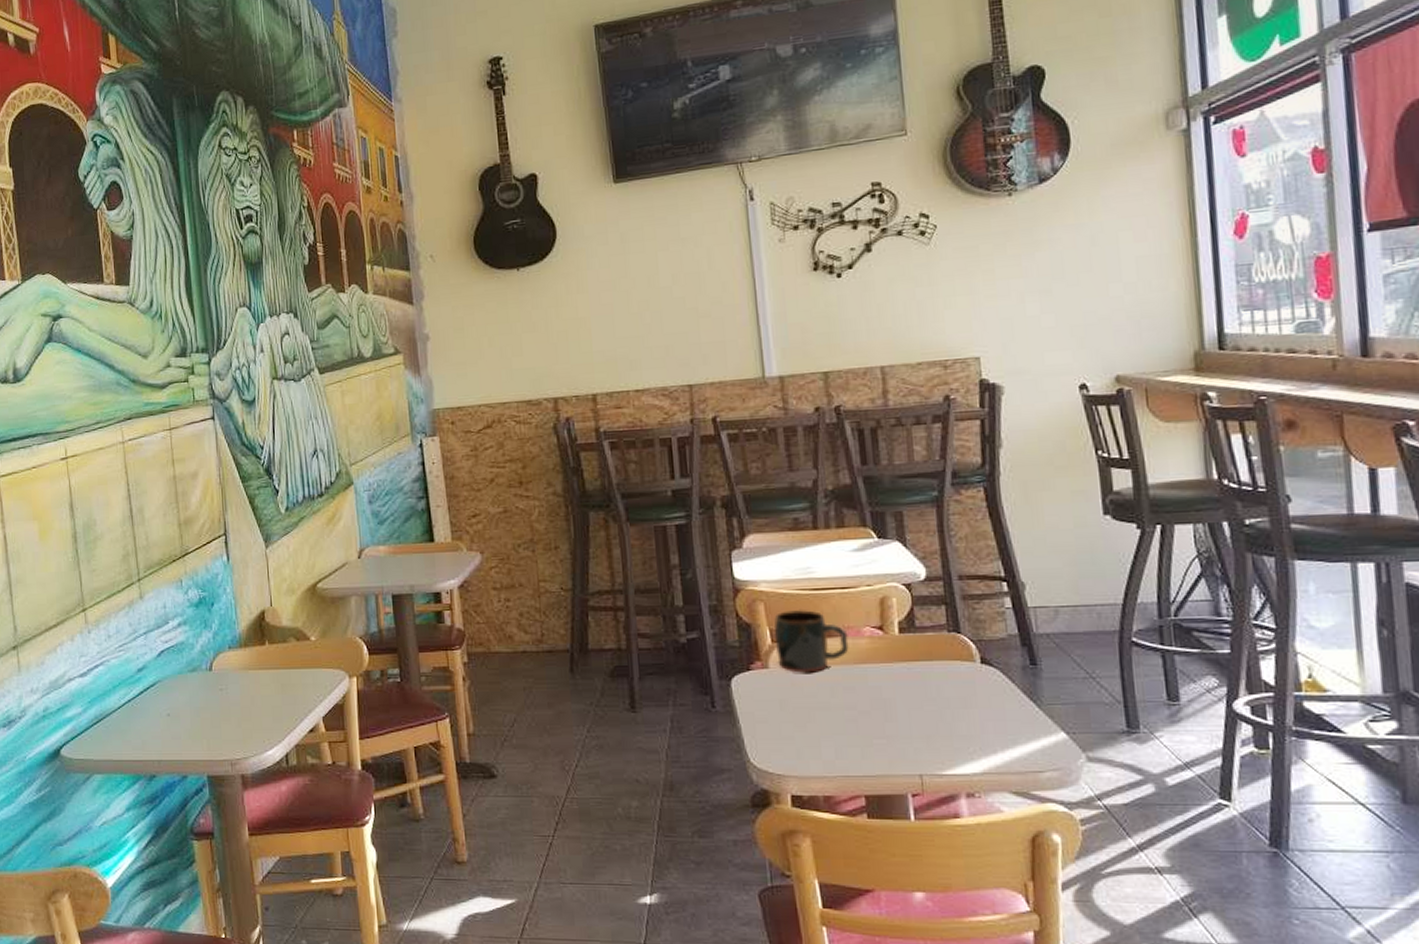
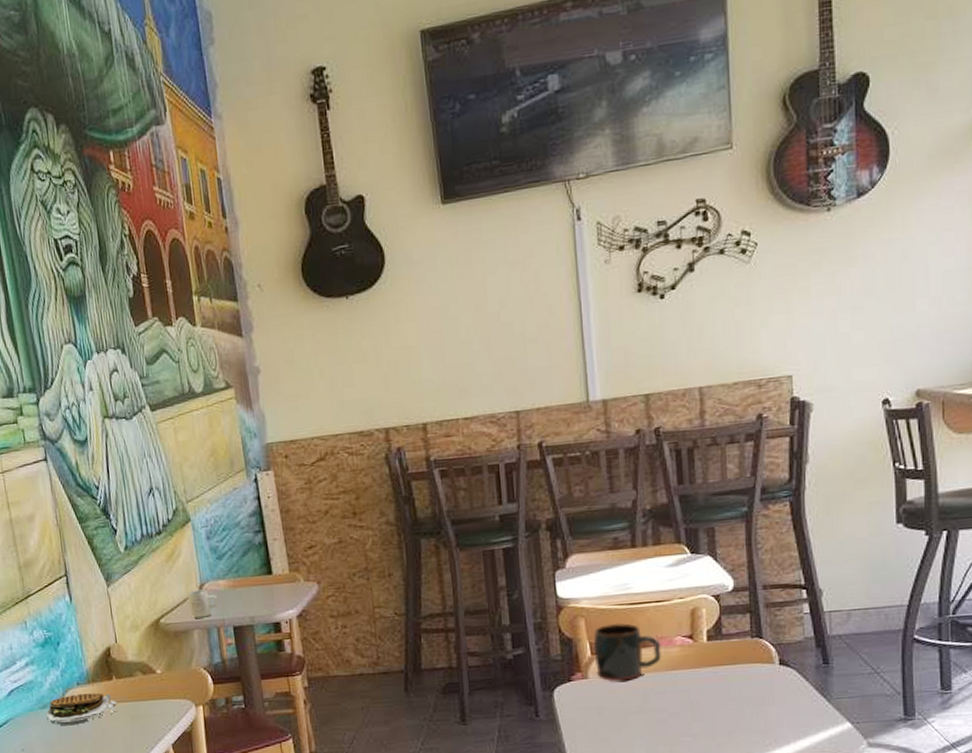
sandwich: none [195,658,268,692] -> present [46,693,117,726]
mug: none [347,554,378,584] -> present [188,589,219,618]

